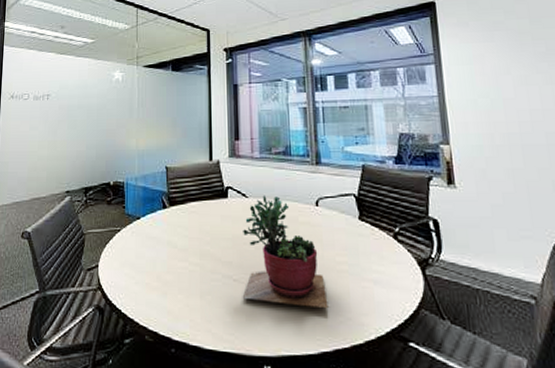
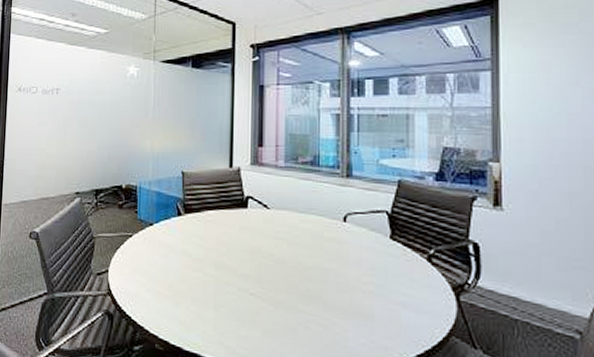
succulent plant: present [242,195,328,308] -> none [258,207,350,328]

